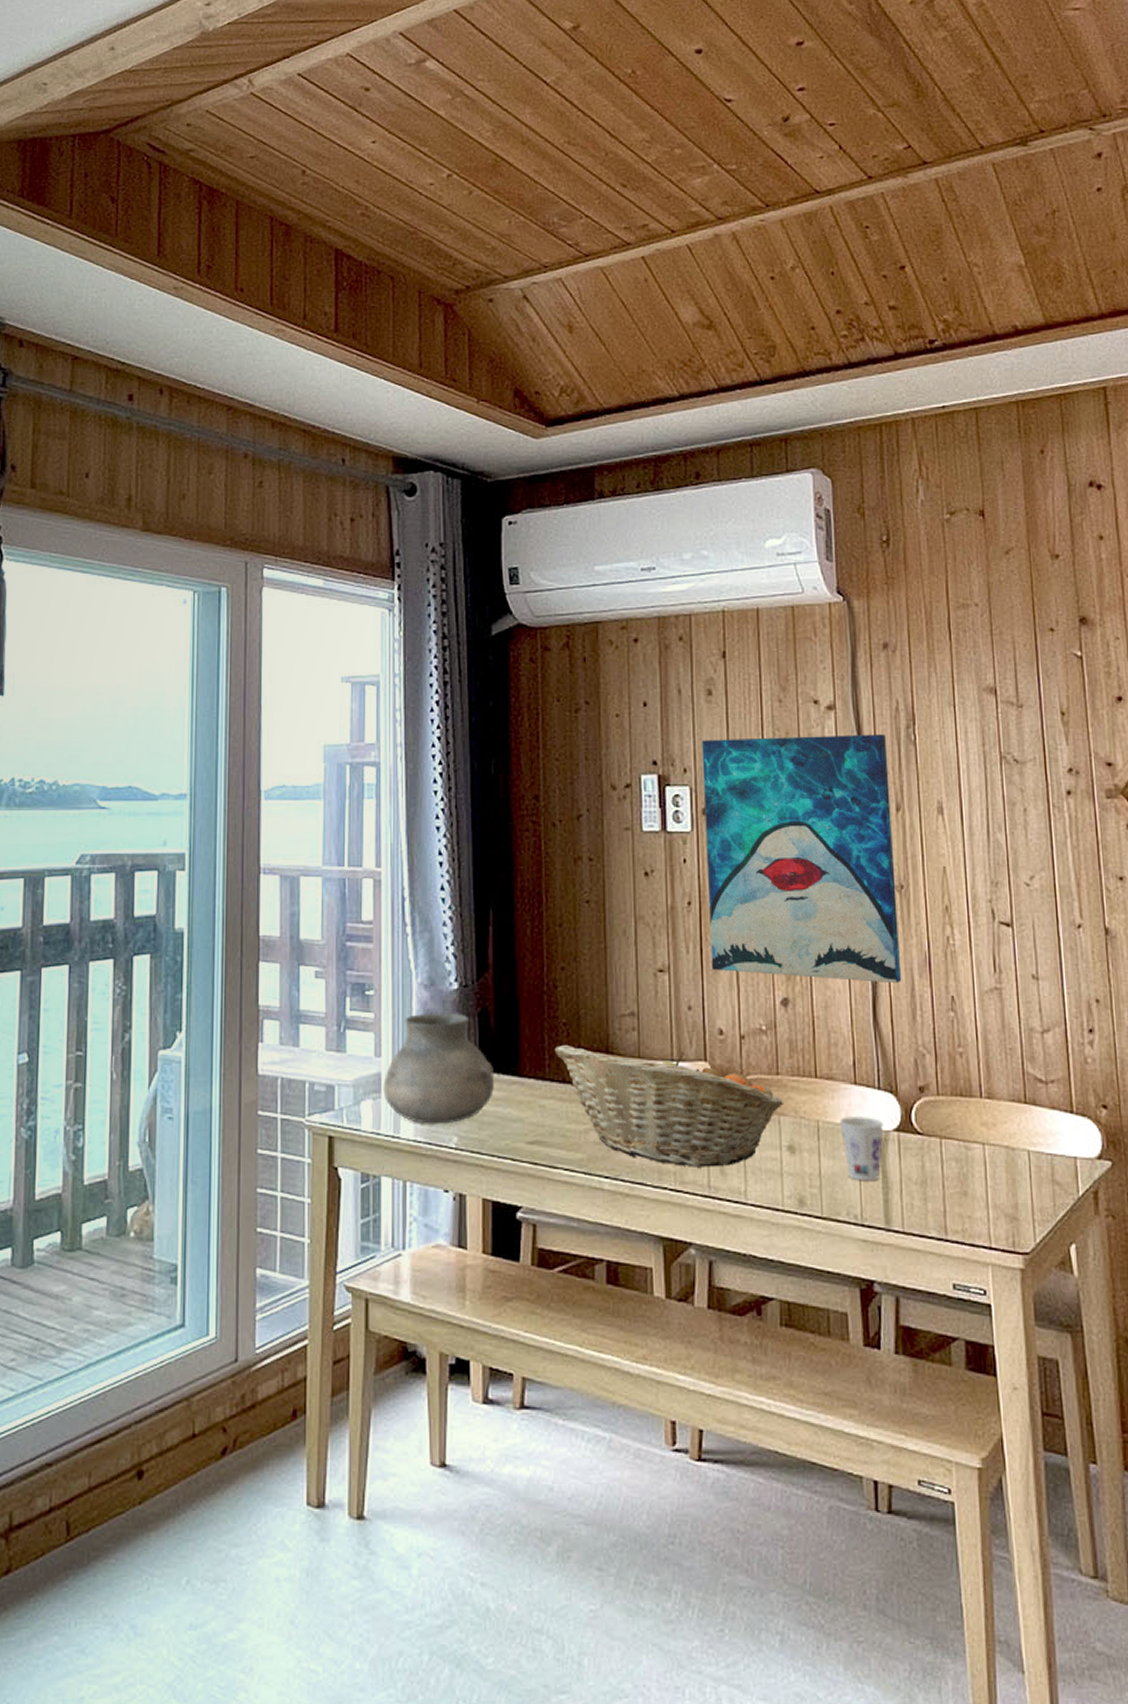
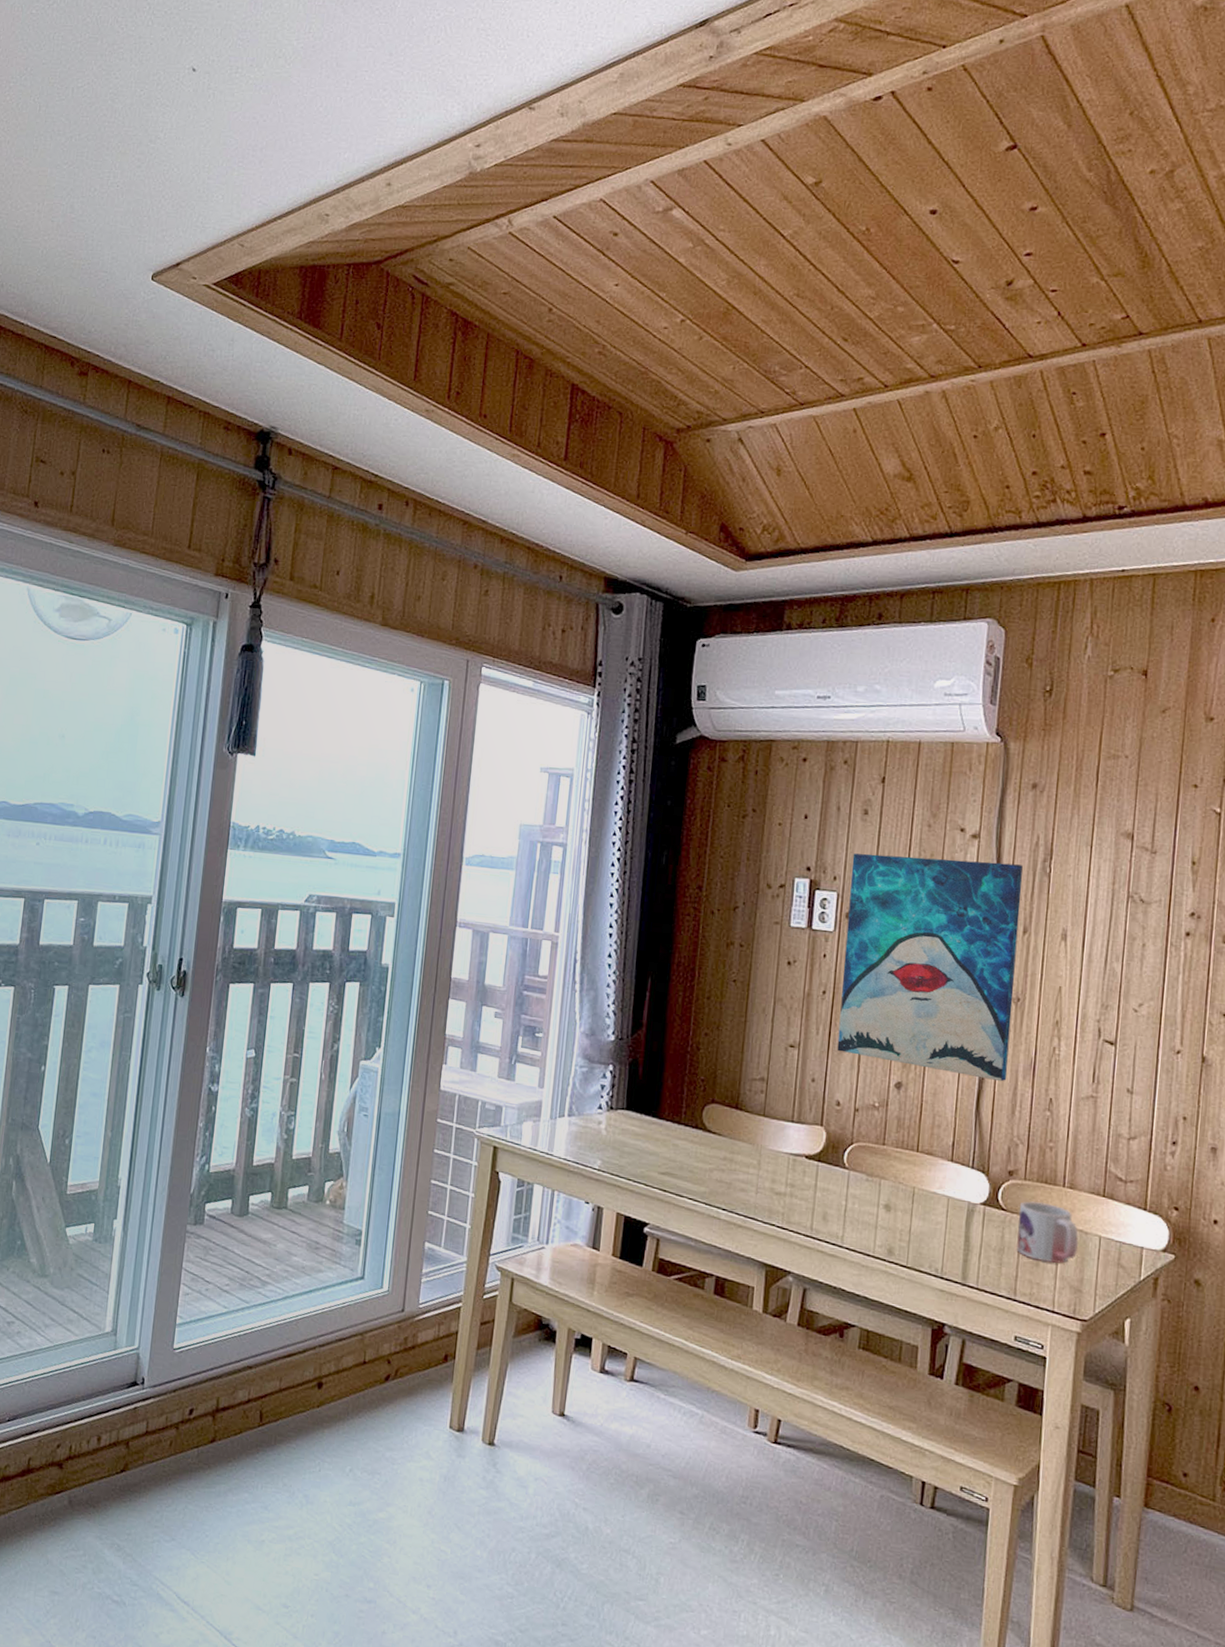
vase: present [383,1012,495,1124] -> none [542,1057,638,1149]
fruit basket: present [554,1045,784,1167] -> none [691,1097,886,1214]
cup: present [839,1115,883,1181] -> none [933,1187,972,1243]
mug: none [936,1118,1006,1189] -> present [1016,1201,1079,1264]

